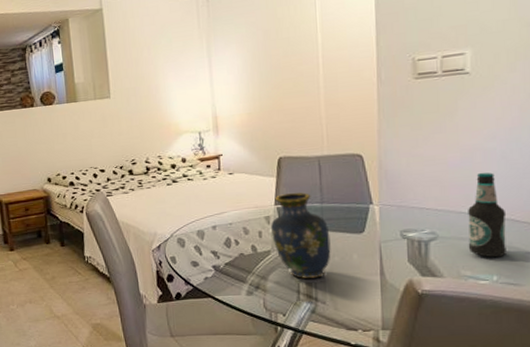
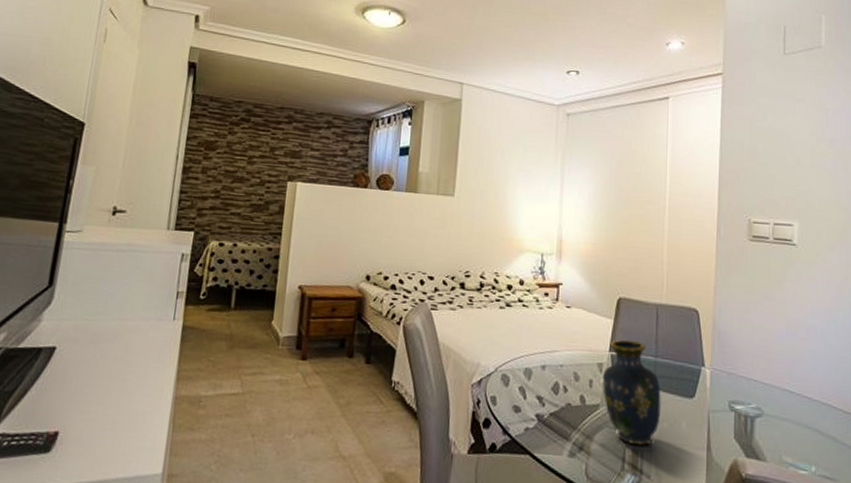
bottle: present [468,172,507,258] -> none [790,349,825,446]

